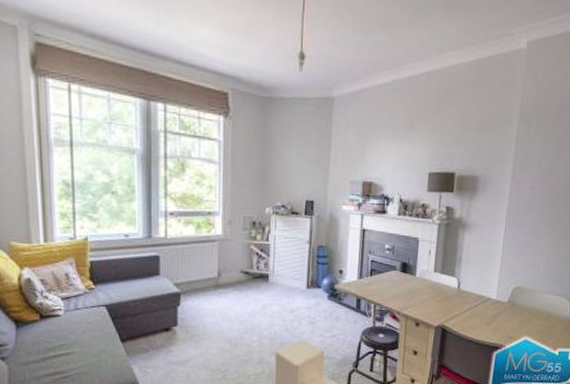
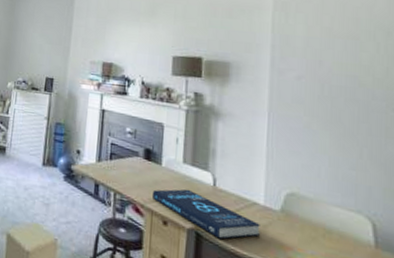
book: none [407,294,492,331] -> present [151,189,260,239]

